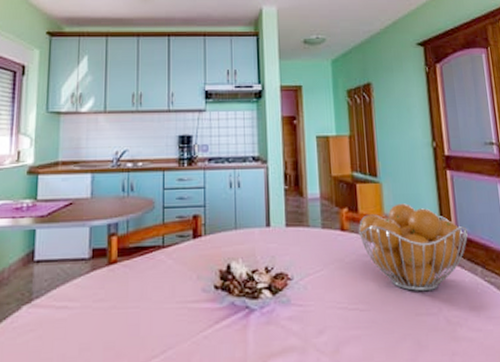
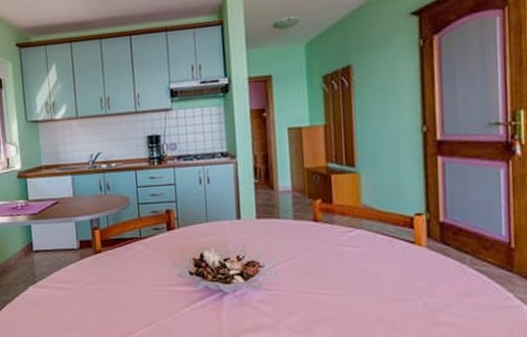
fruit basket: present [358,203,469,292] -> none [332,193,459,279]

